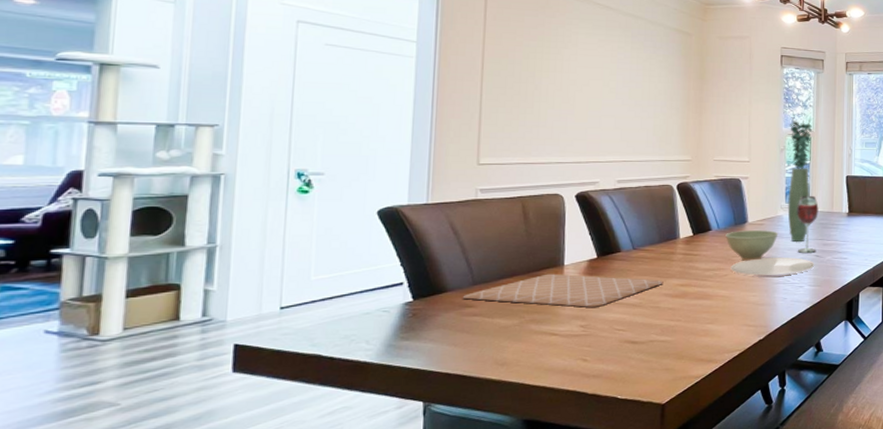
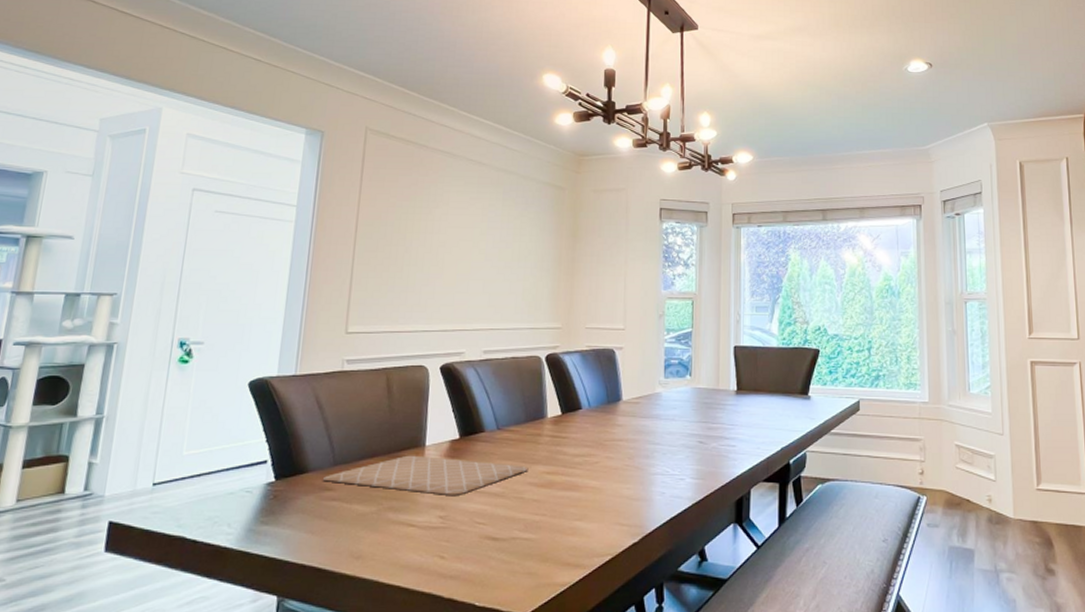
bowl: present [725,230,779,261] -> none [597,410,656,446]
plate: present [730,257,815,278] -> none [602,443,698,467]
vase: present [787,117,813,242] -> none [666,278,695,424]
wineglass: present [797,196,819,253] -> none [677,370,702,438]

